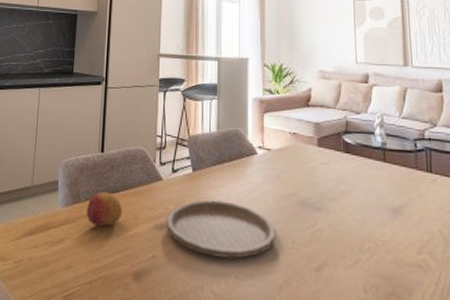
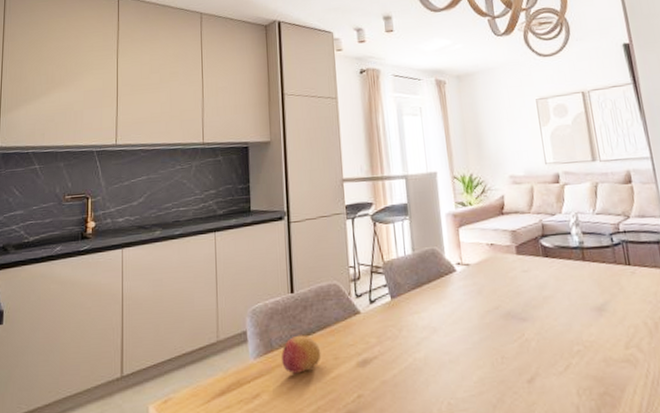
plate: present [166,199,276,259] -> none [368,324,485,386]

